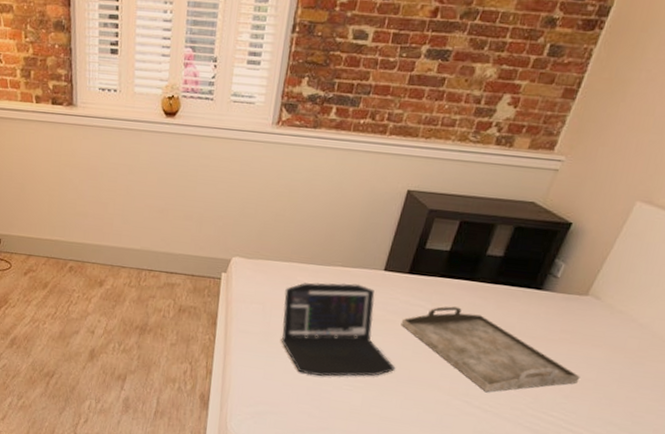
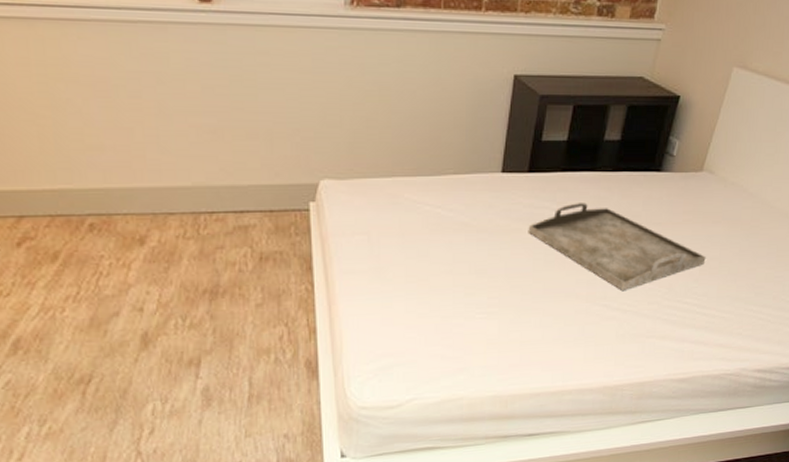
laptop: present [281,282,396,377] -> none [392,193,529,310]

